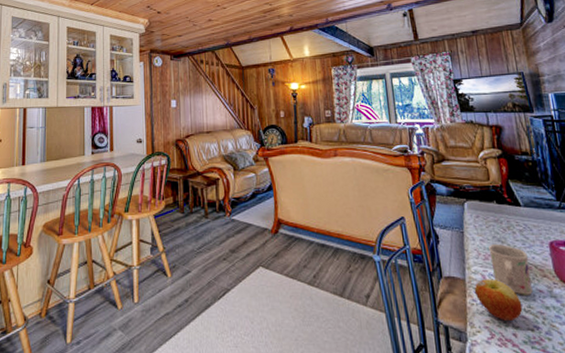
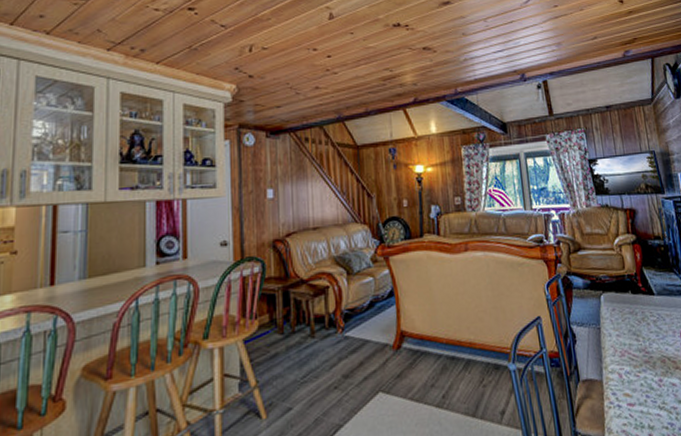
apple: present [474,279,523,321] -> none [611,376,658,422]
mug: present [489,244,533,295] -> none [625,338,667,392]

